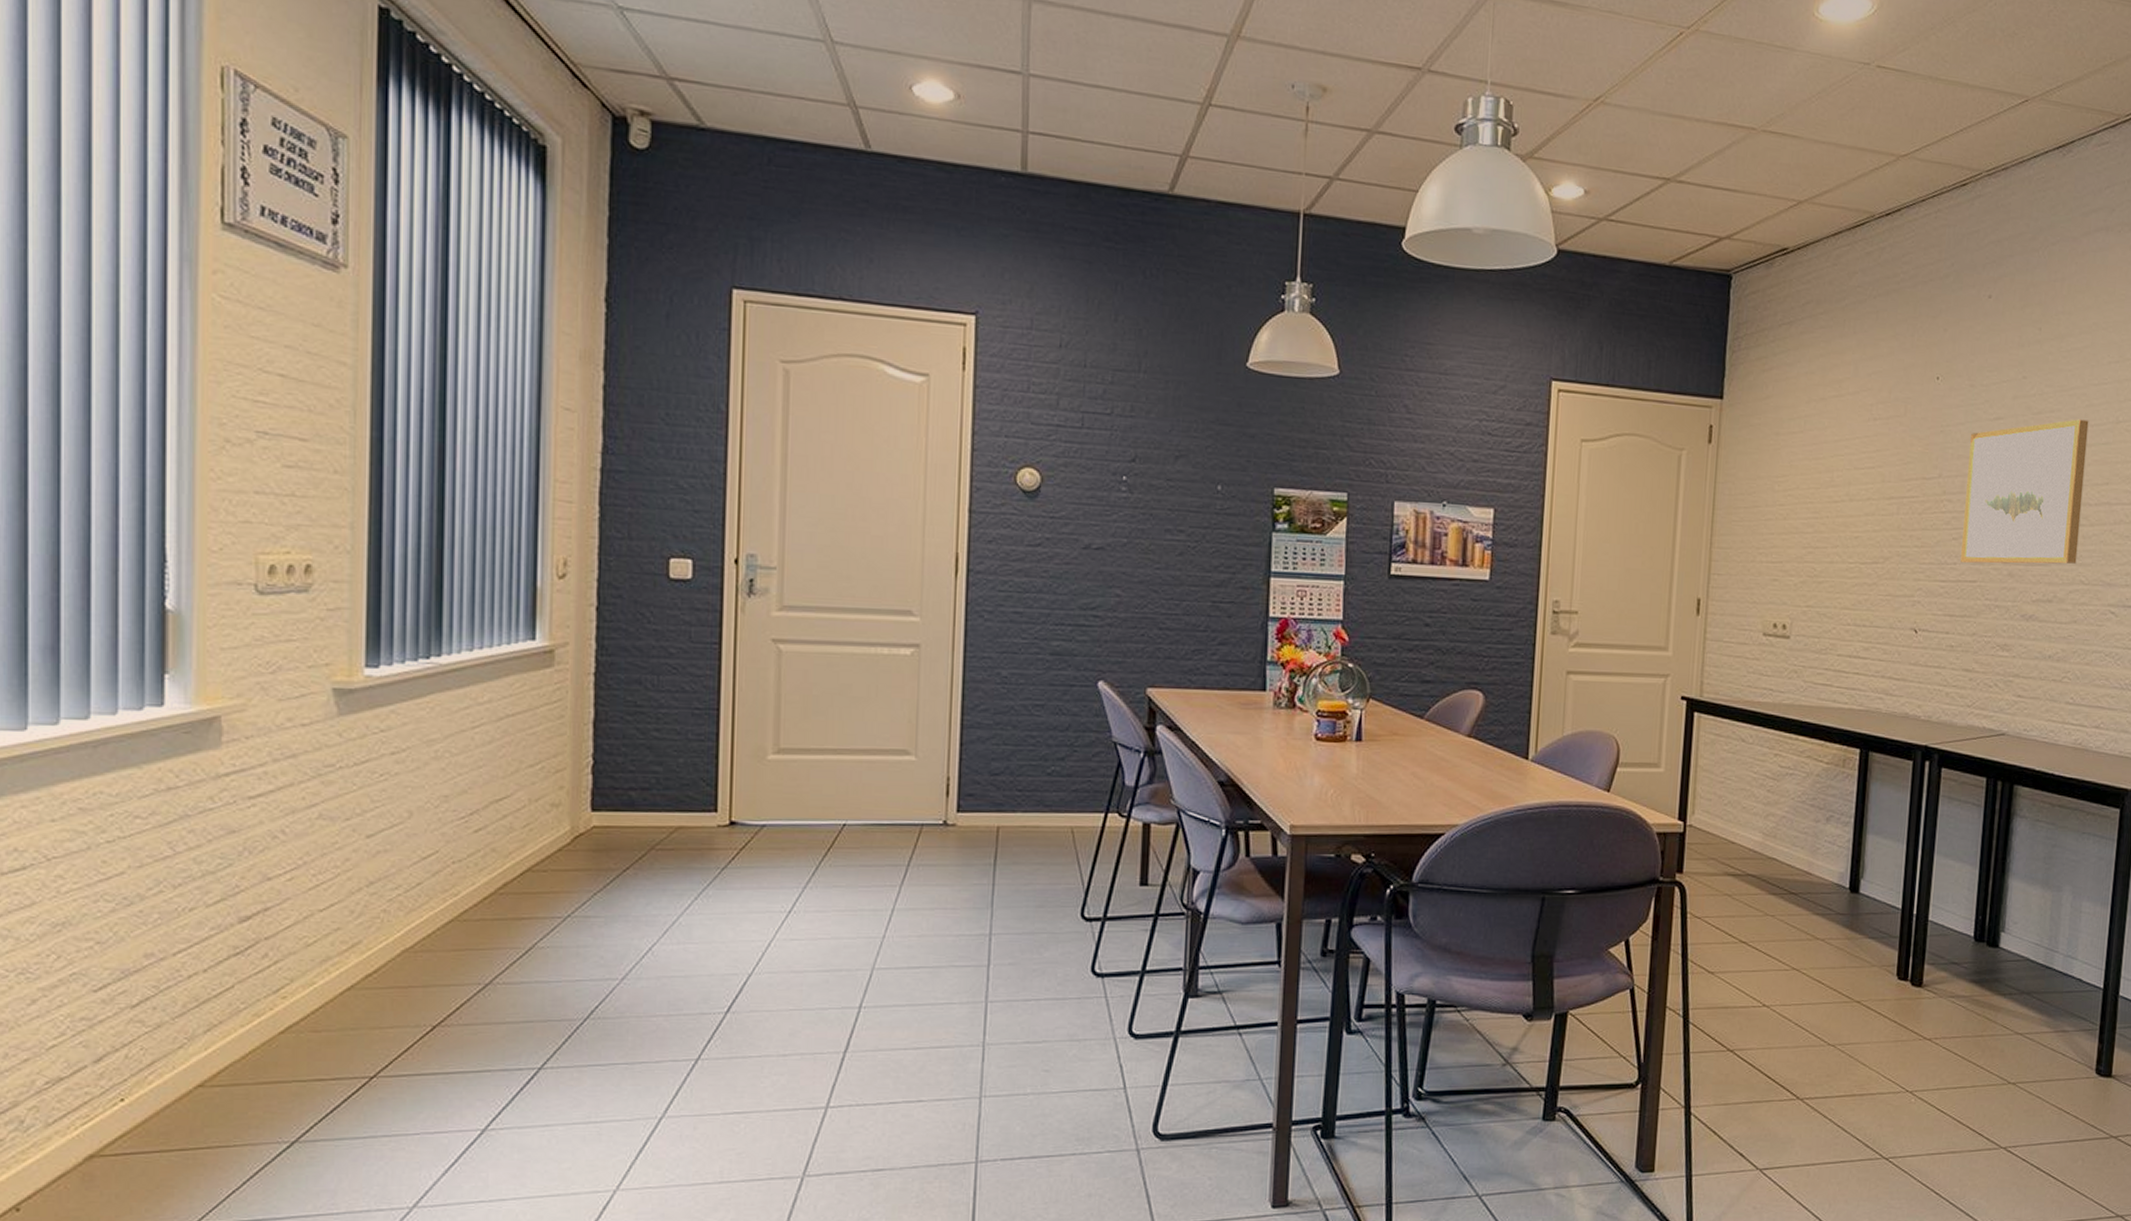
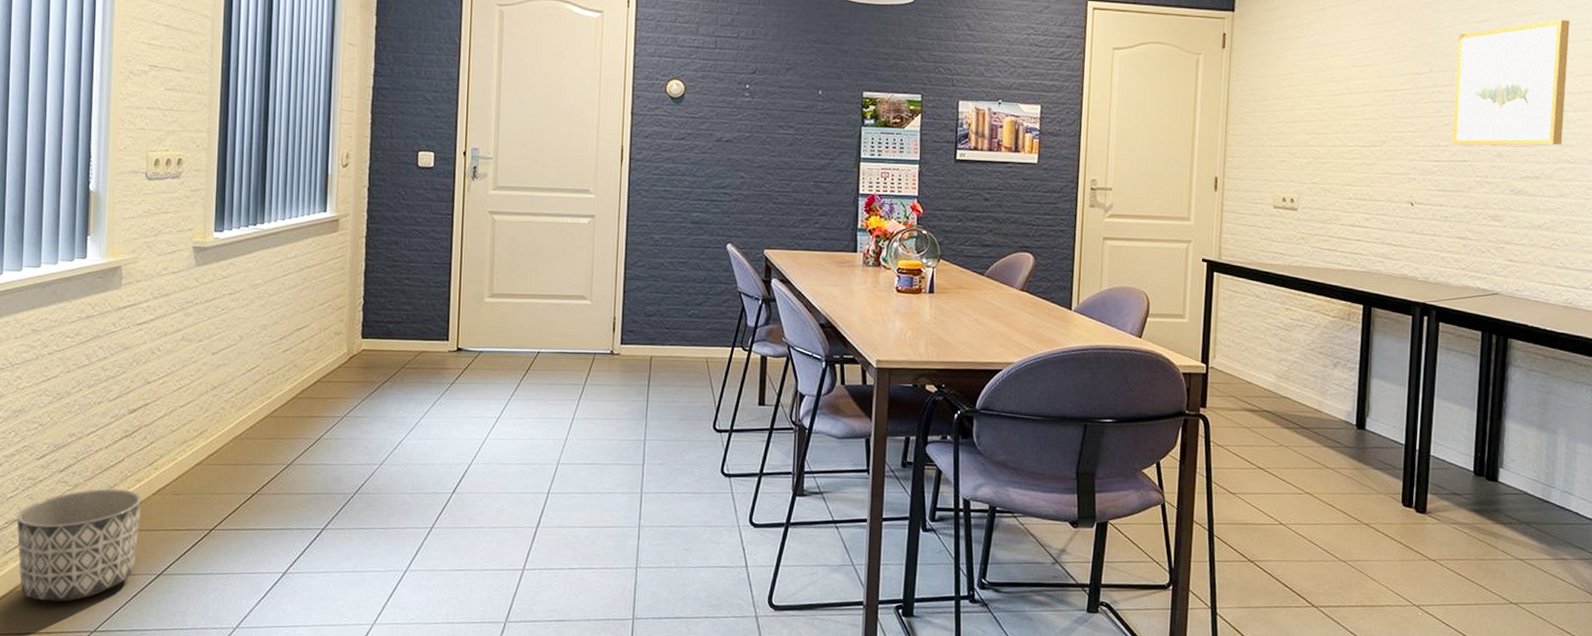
planter: none [64,1026,263,1189] -> present [17,488,142,602]

